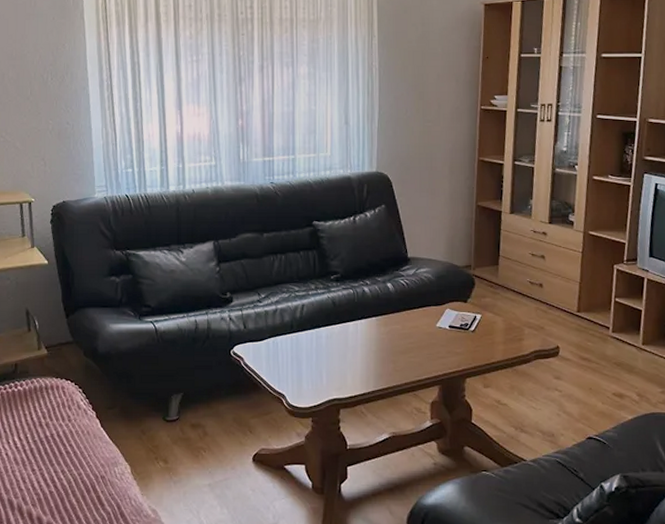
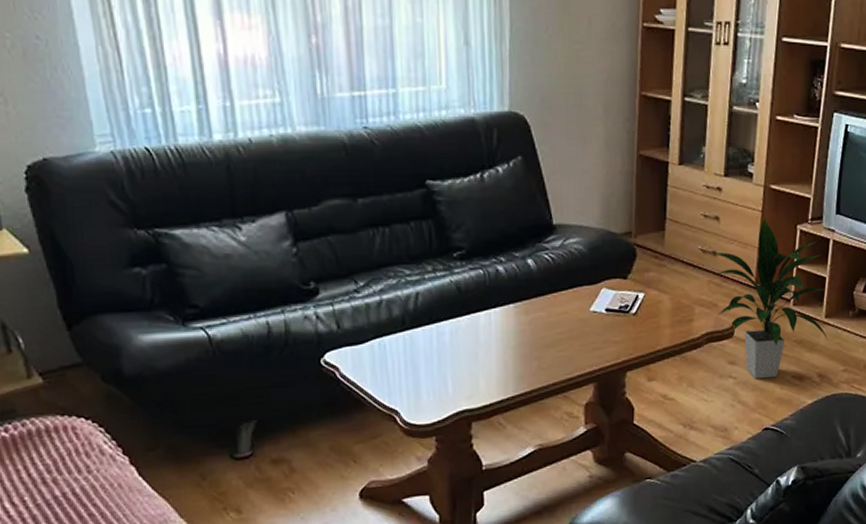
indoor plant: none [536,259,646,394] -> present [709,219,828,379]

